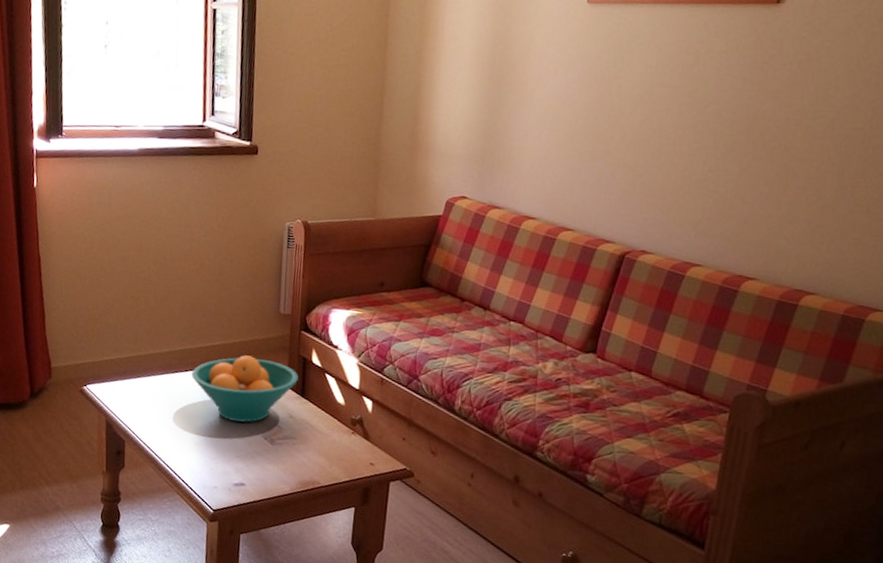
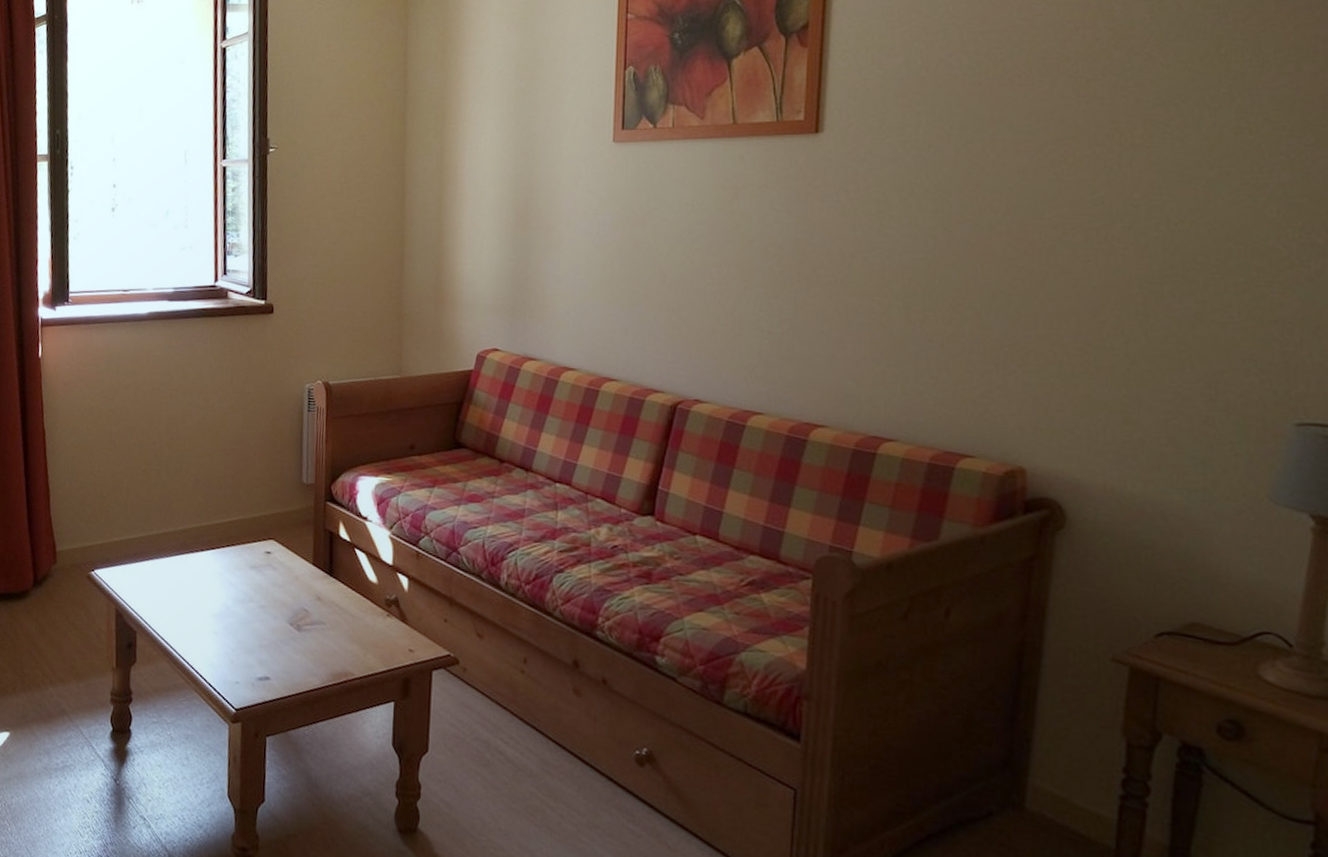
fruit bowl: present [192,355,299,423] -> none [208,531,325,607]

